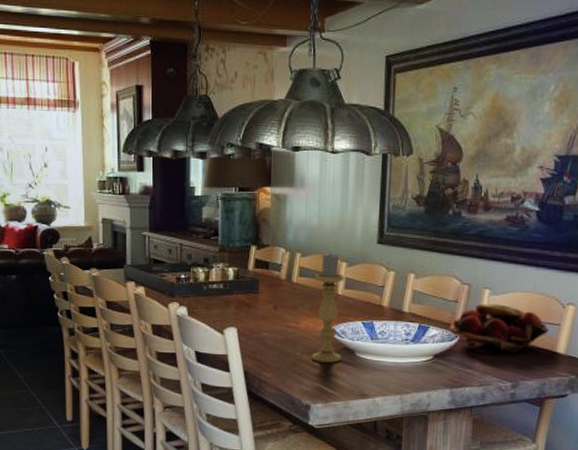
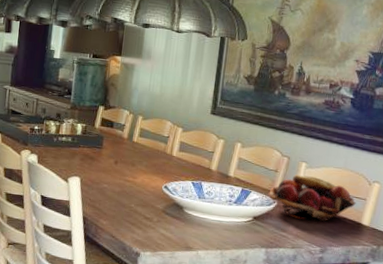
candle holder: present [311,252,344,363] -> none [144,118,179,216]

